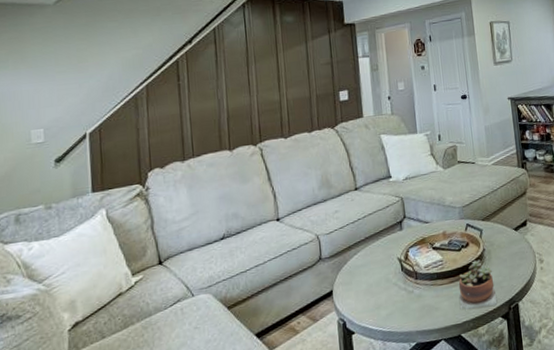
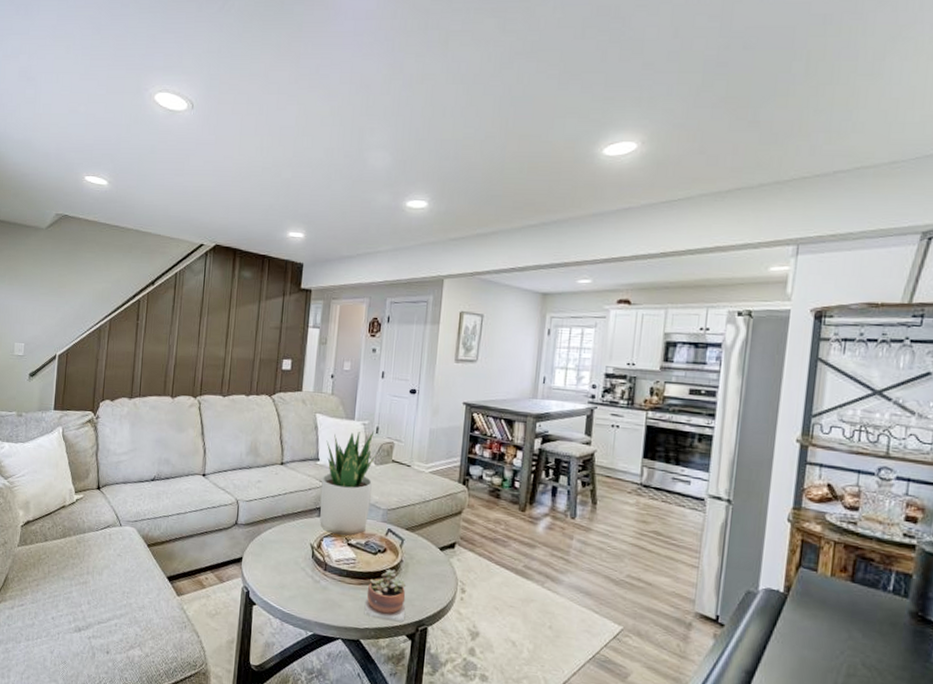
planter: none [394,140,447,243] -> present [319,432,375,537]

